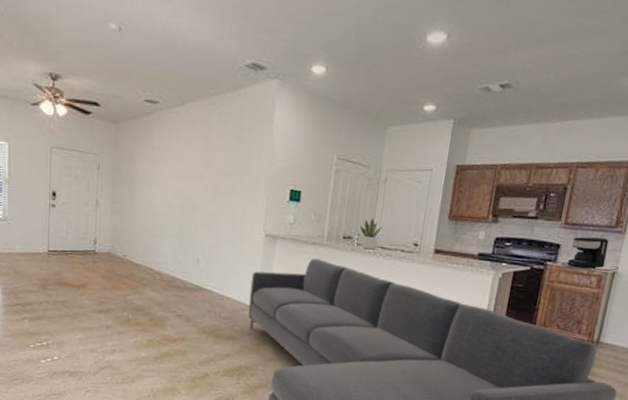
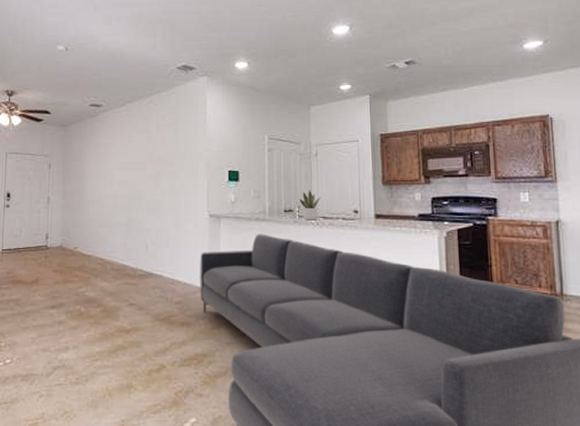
coffee maker: present [561,236,620,271] -> none [503,189,562,221]

